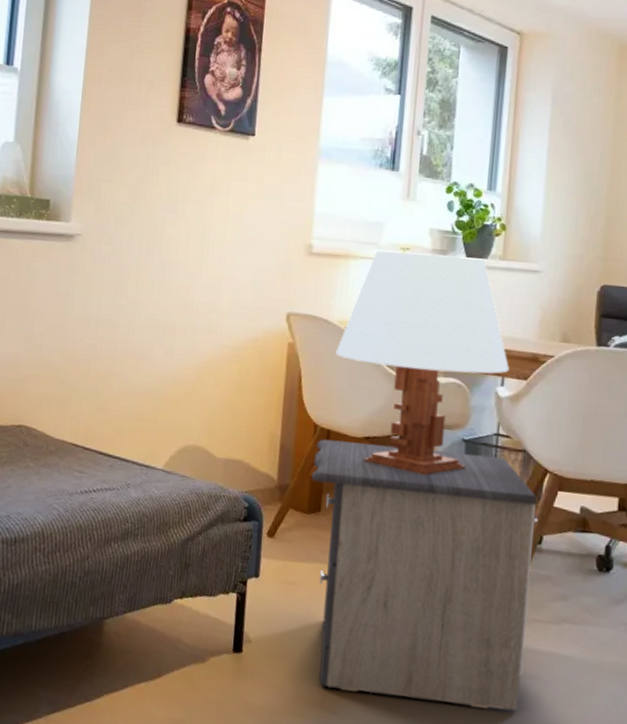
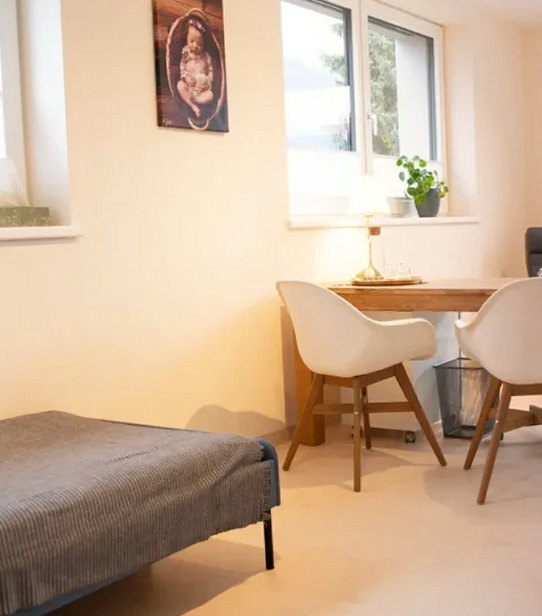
nightstand: present [311,439,538,712] -> none [313,376,499,583]
table lamp: present [336,251,509,475] -> none [321,217,463,400]

